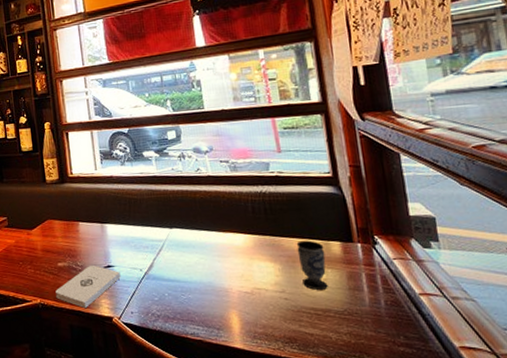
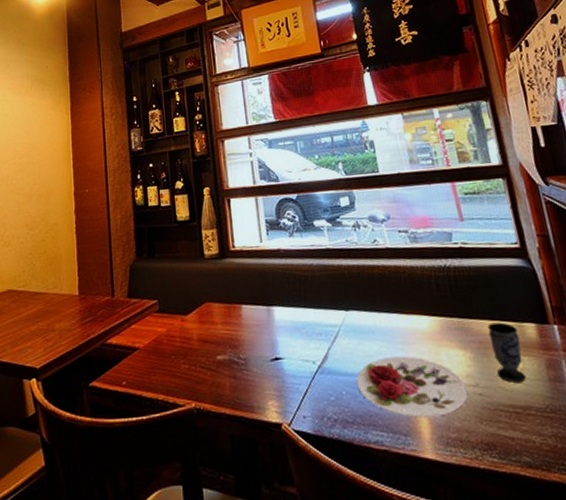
notepad: present [55,265,121,308] -> none [214,357,291,413]
plate: none [177,266,275,316] -> present [356,356,468,418]

